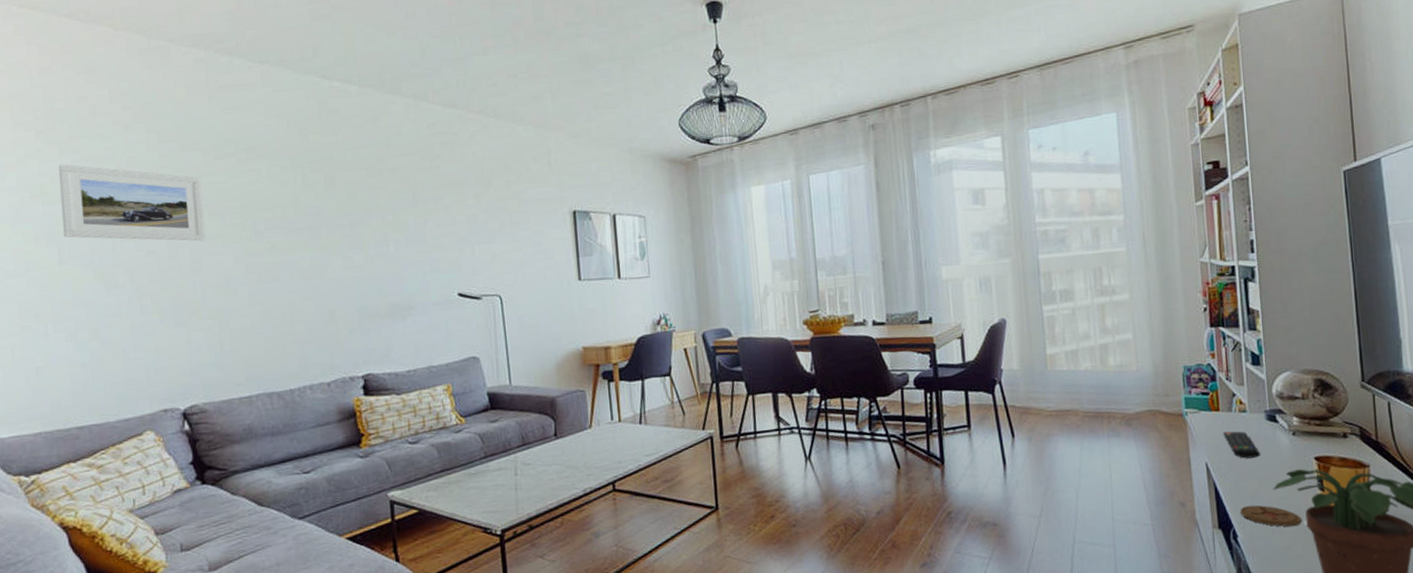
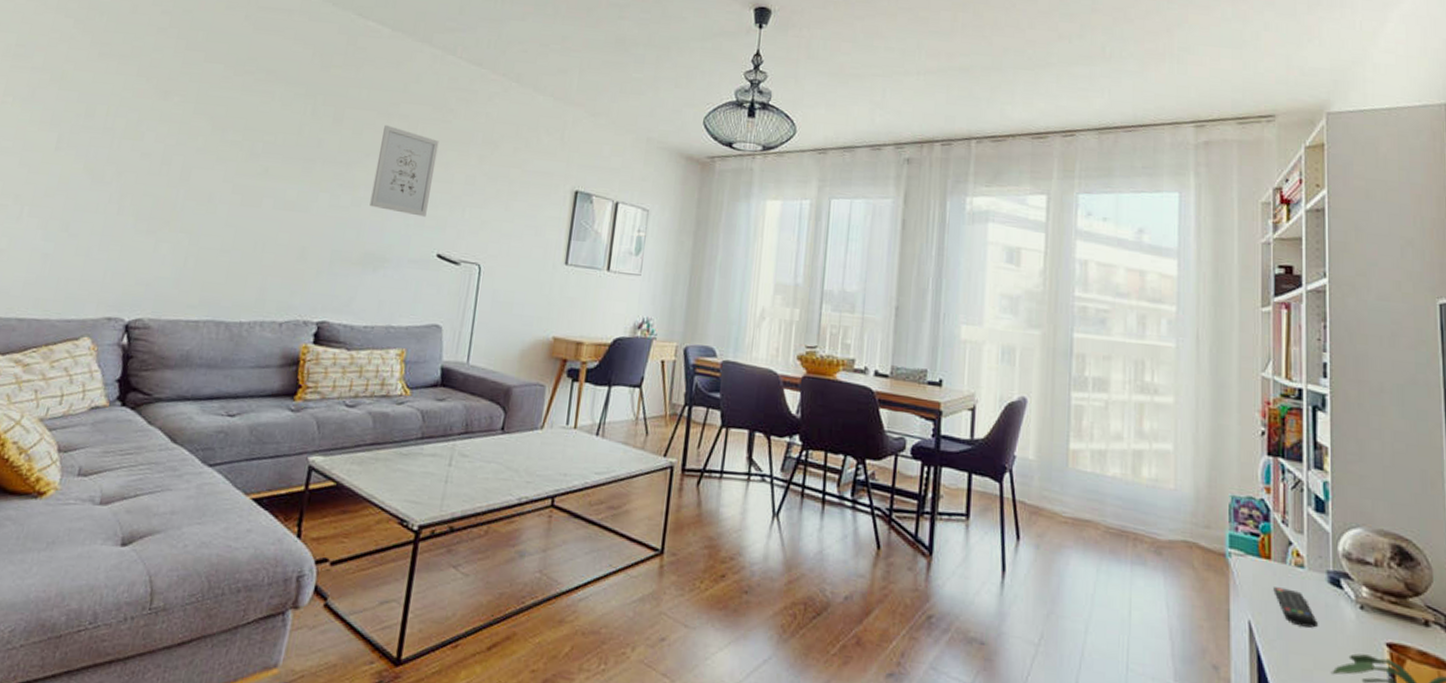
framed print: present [58,164,206,242] -> none [68,54,215,153]
wall art: none [377,181,439,262] -> present [370,124,439,217]

